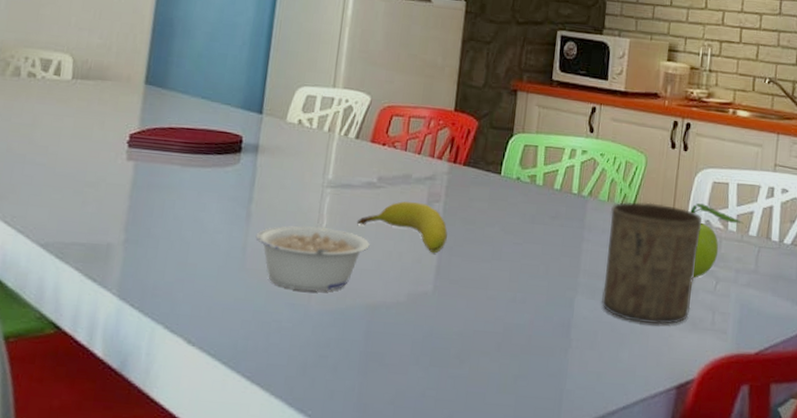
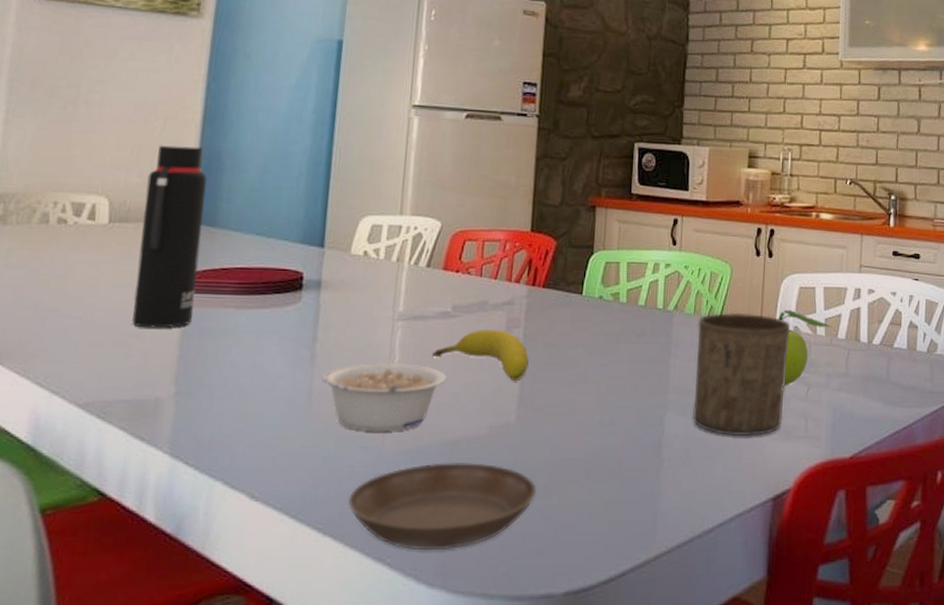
water bottle: none [89,9,160,180] -> present [132,145,208,328]
saucer: none [275,324,450,408] -> present [348,461,537,551]

